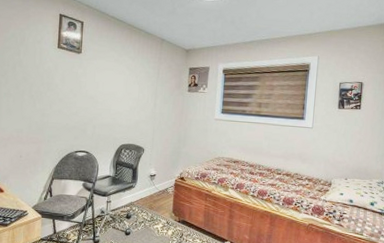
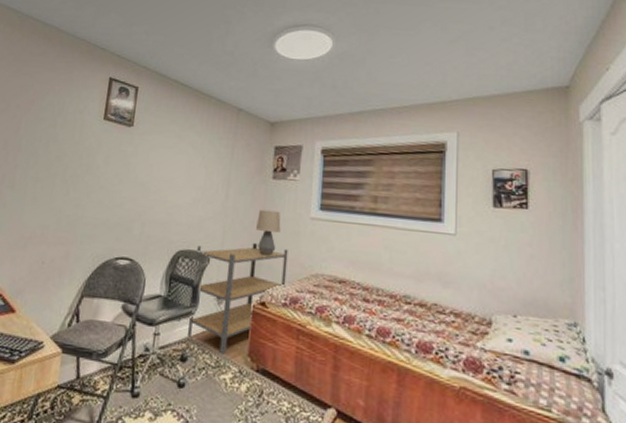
shelving unit: none [130,137,199,213] -> present [186,242,288,355]
lamp: none [177,114,194,146] -> present [256,209,281,256]

